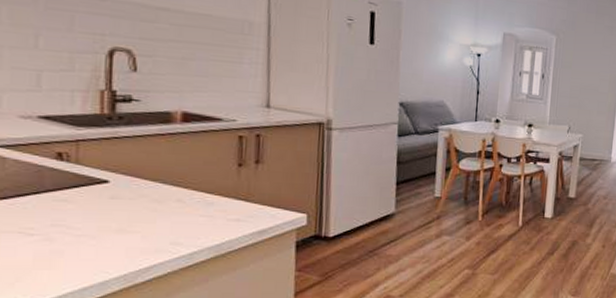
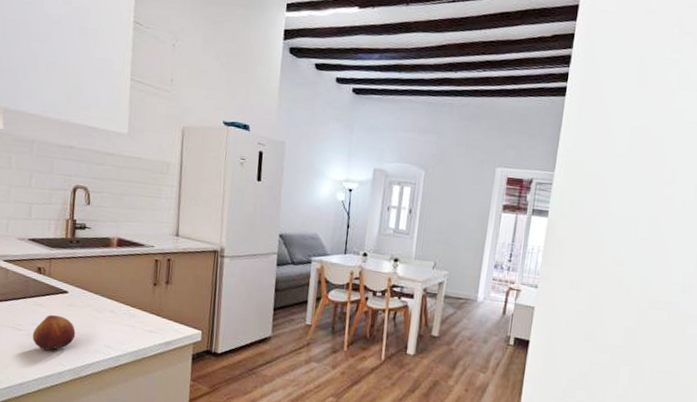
fruit: none [53,212,125,257] -> present [32,315,76,351]

